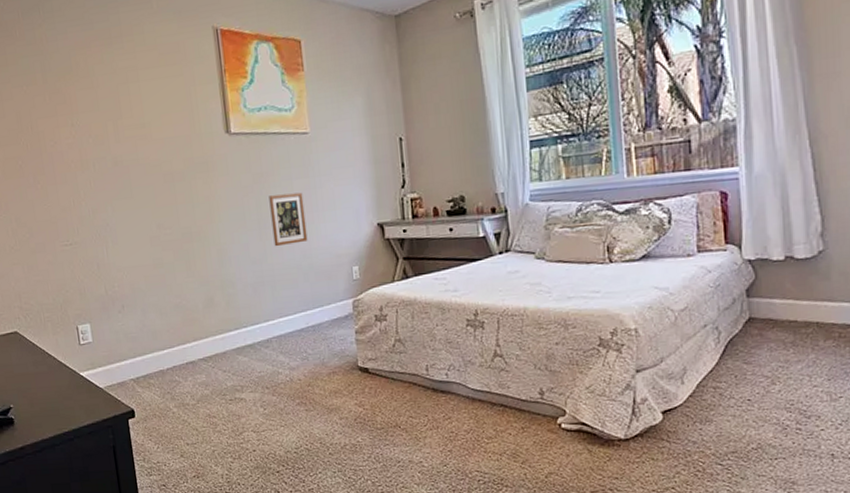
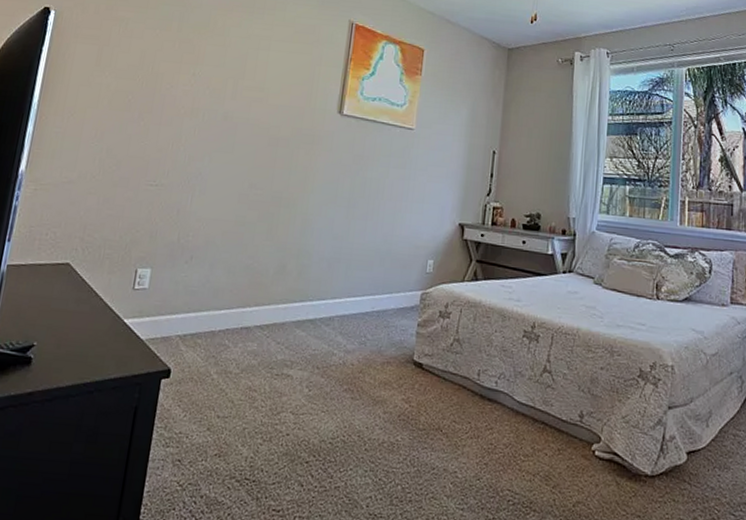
picture frame: present [269,192,308,247] -> none [359,178,397,228]

